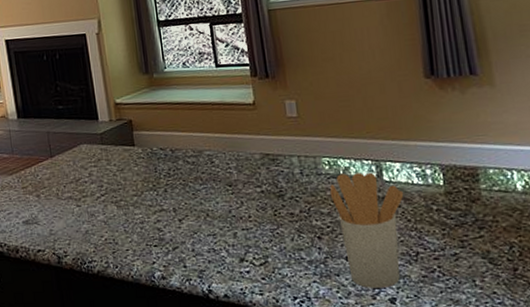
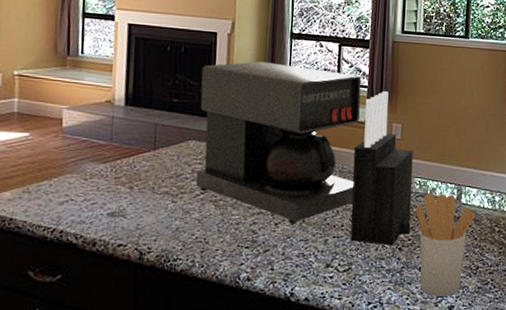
coffee maker: none [78,54,257,219] -> present [195,61,362,224]
knife block: none [247,66,328,235] -> present [350,91,413,246]

